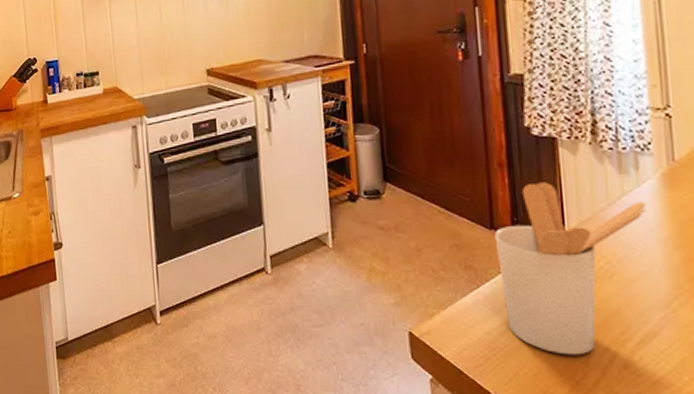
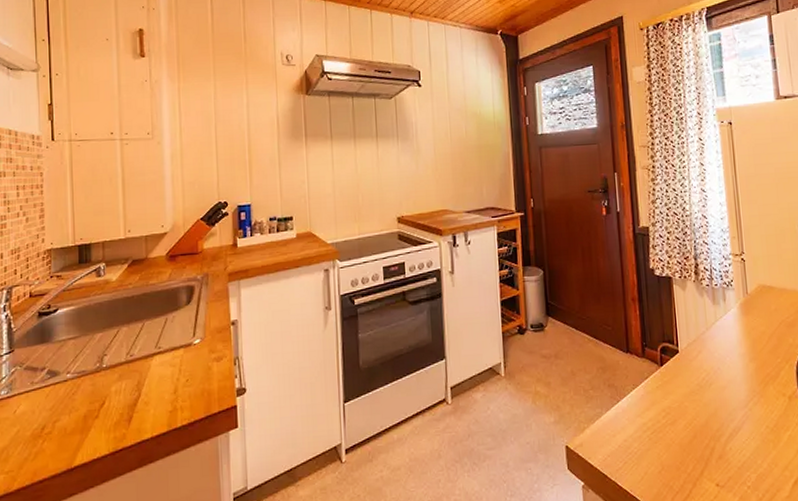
utensil holder: present [494,182,646,355] -> none [629,312,731,453]

